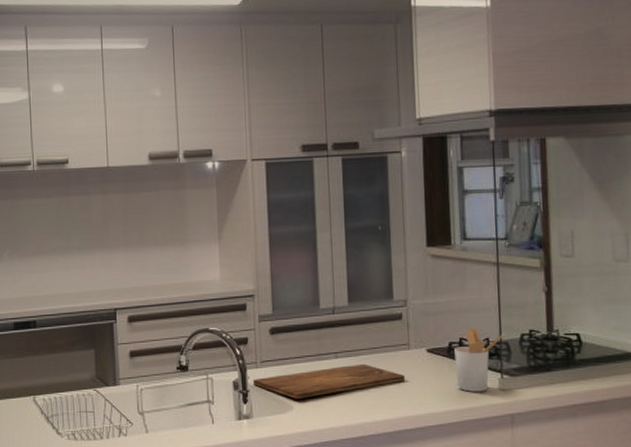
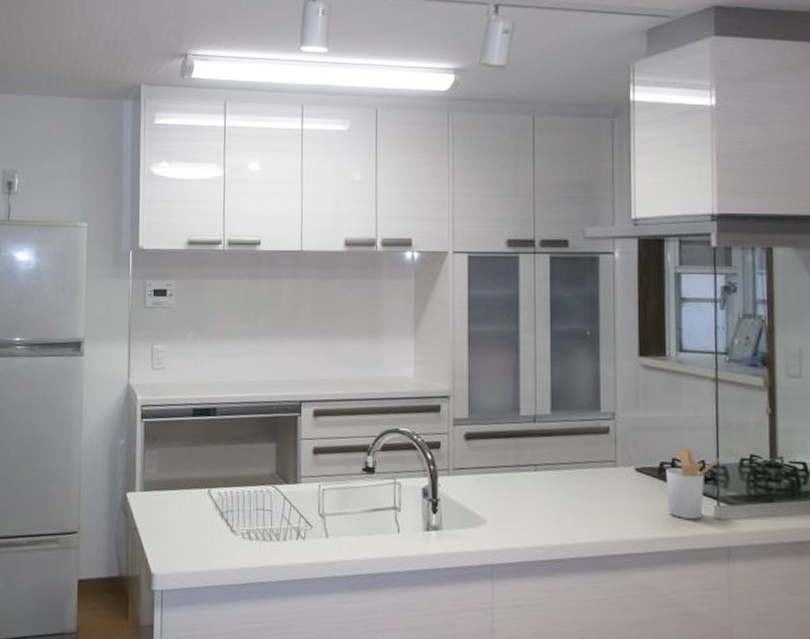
cutting board: present [253,363,406,399] -> none [444,479,611,513]

